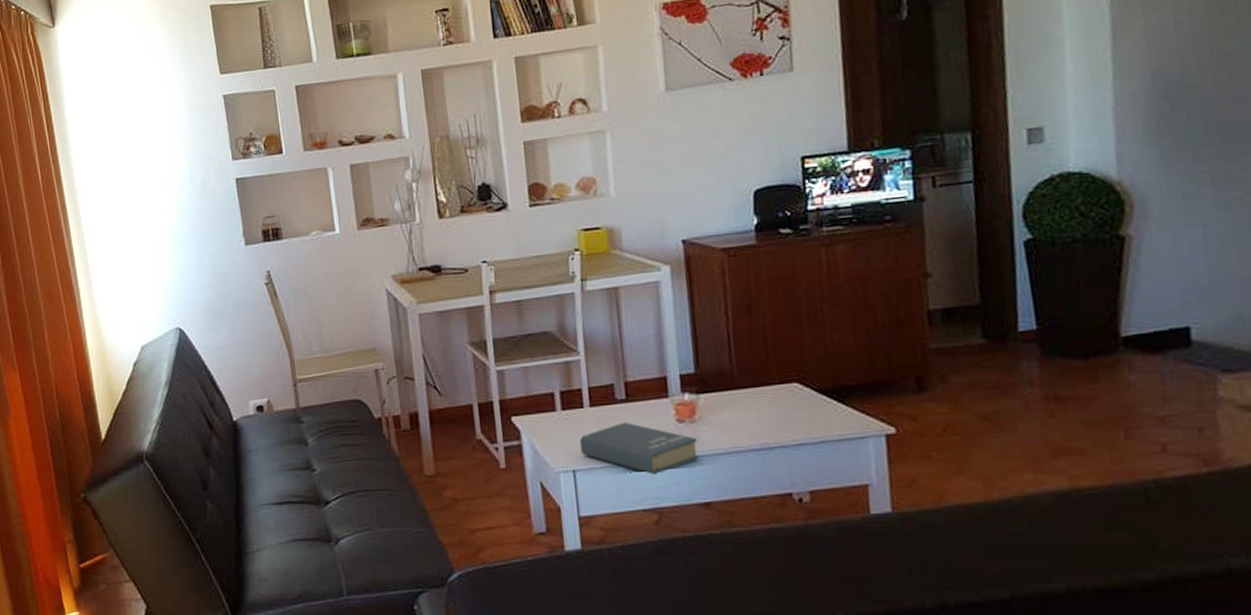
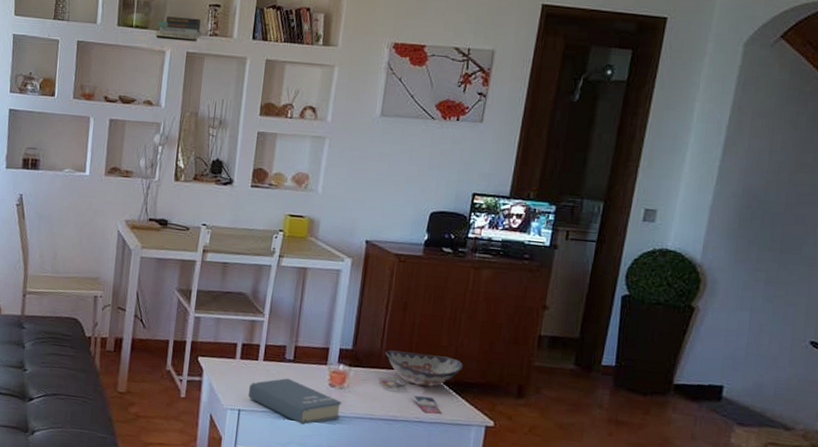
books: none [381,29,434,63] -> present [155,16,202,42]
magazine: none [734,396,827,433] -> present [377,376,443,415]
decorative bowl: none [737,359,840,401] -> present [385,350,464,387]

